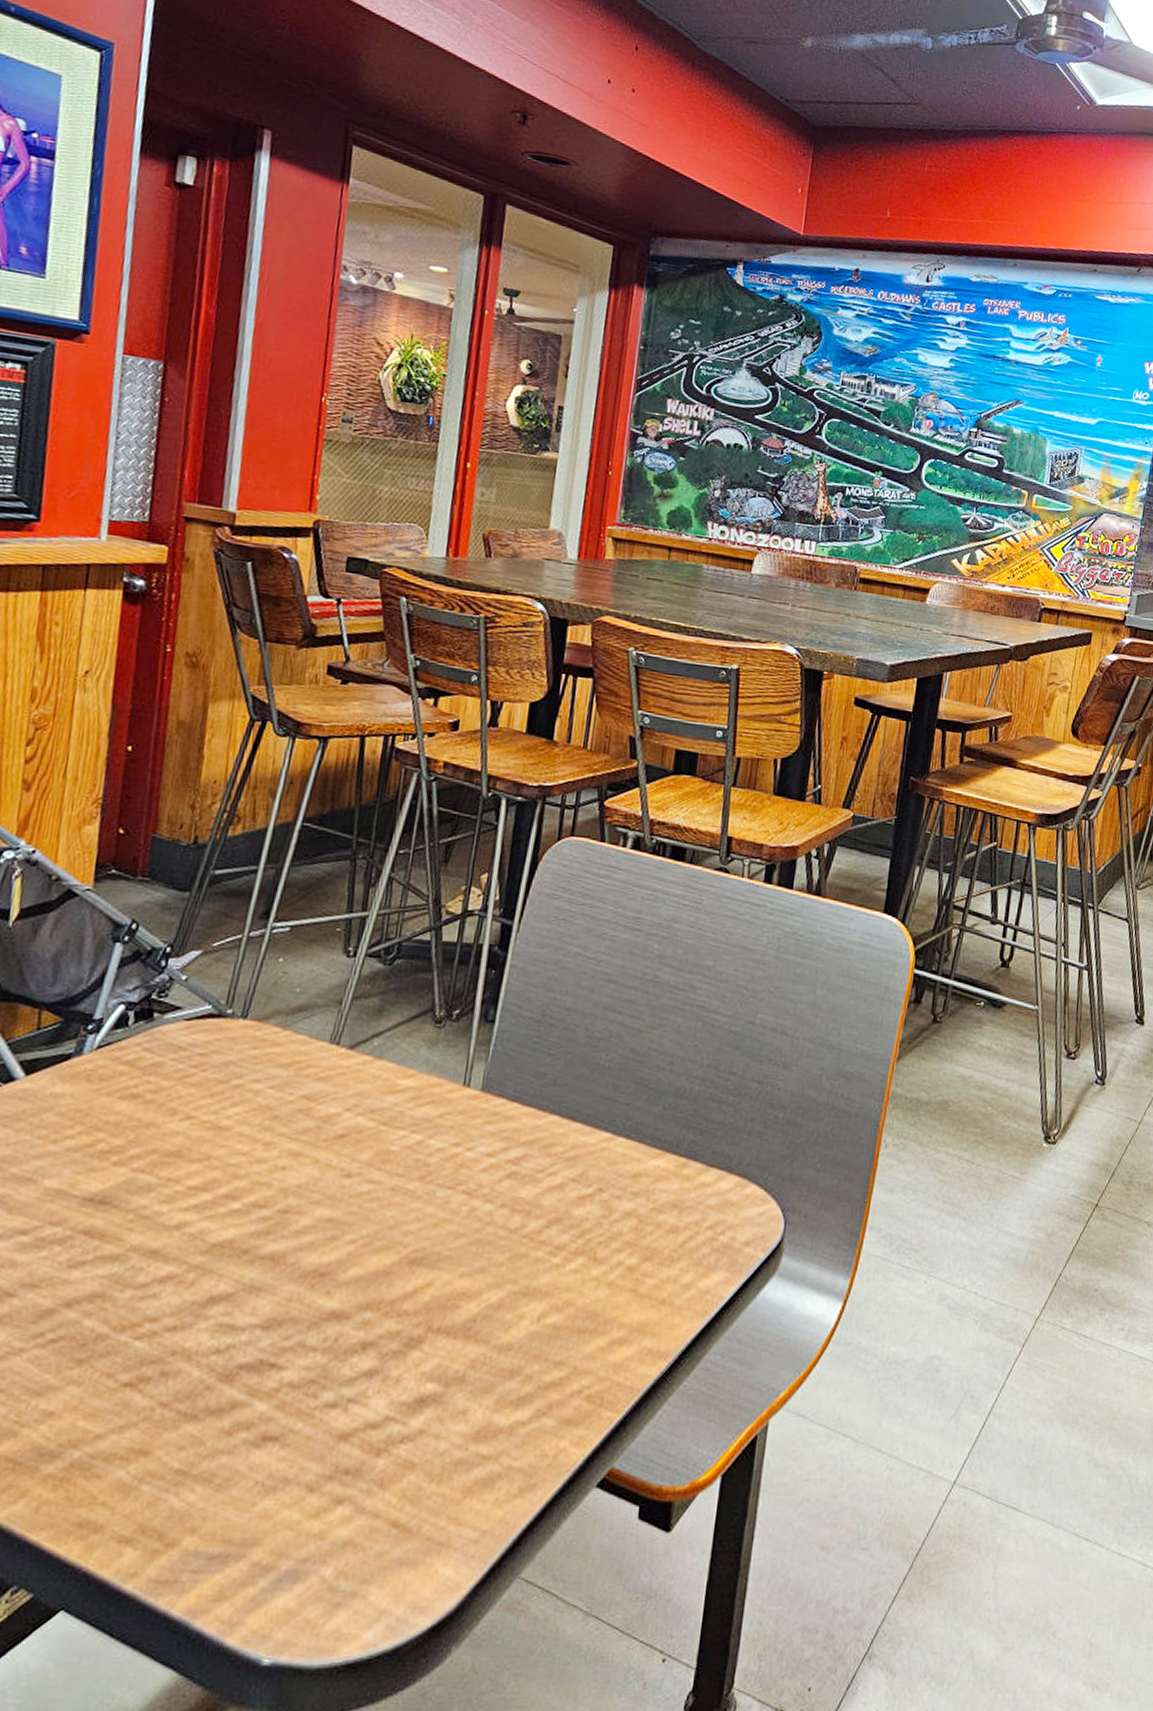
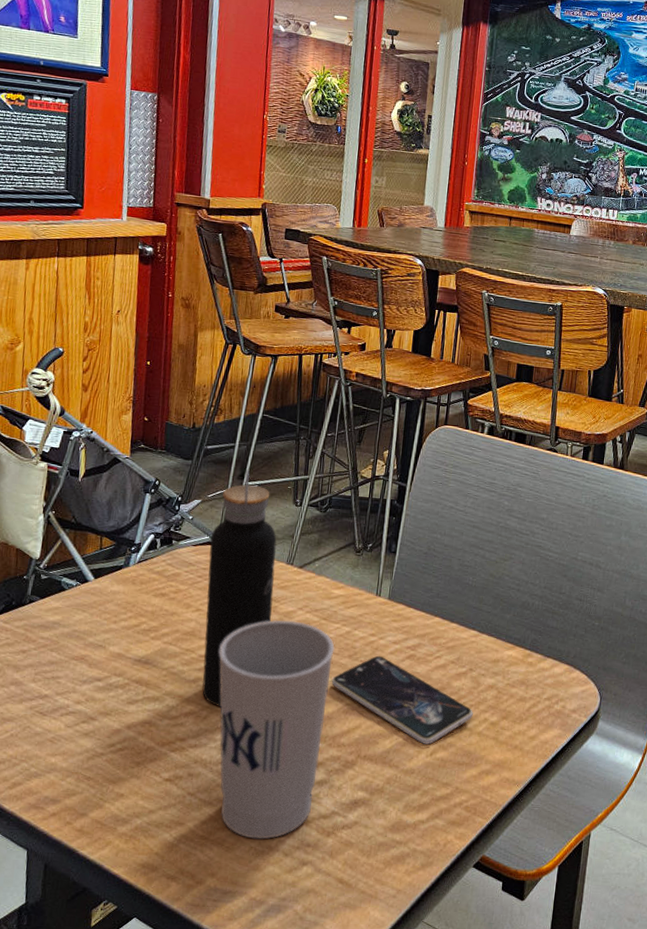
water bottle: none [189,902,316,1264] -> present [202,468,277,706]
cup: none [209,1127,399,1469] -> present [219,619,335,840]
smartphone: none [391,1175,602,1305] -> present [331,655,473,745]

